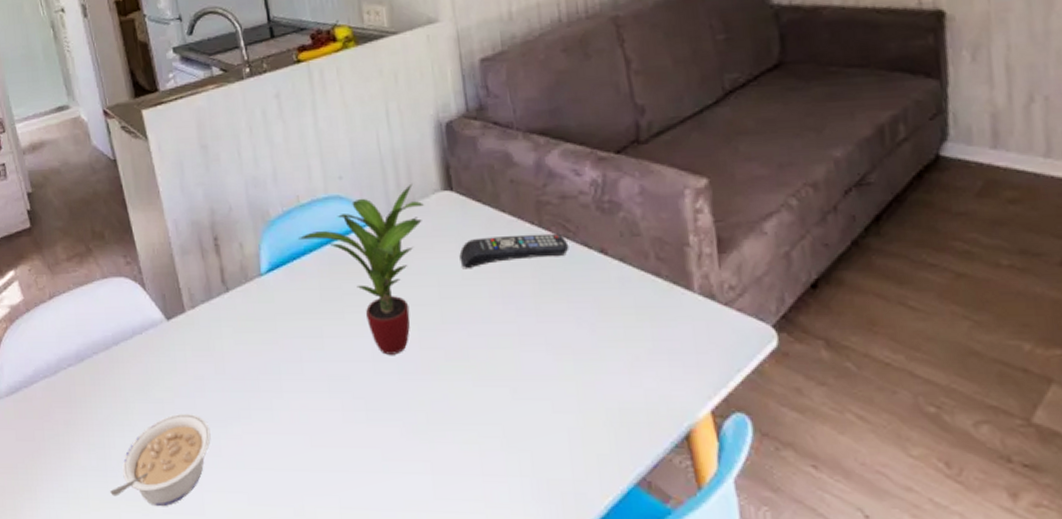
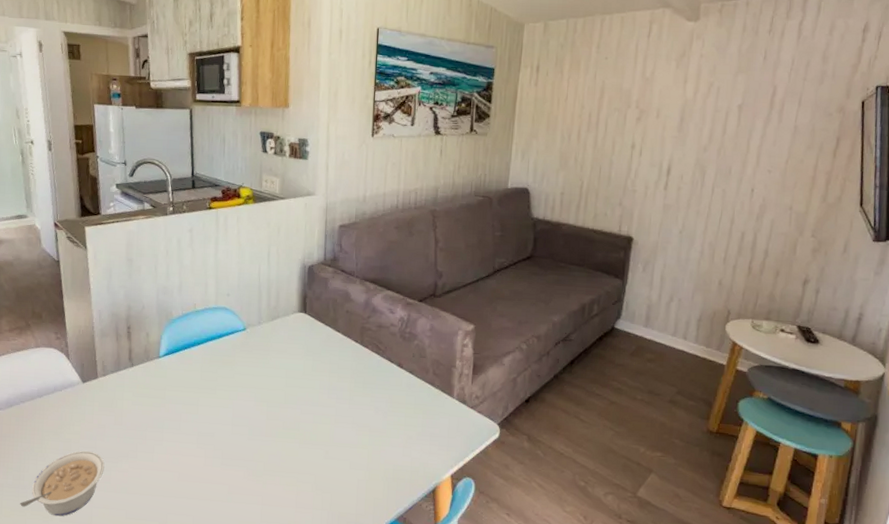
potted plant: present [298,183,424,355] -> none [191,305,284,422]
remote control: present [459,233,569,269] -> none [303,347,378,368]

